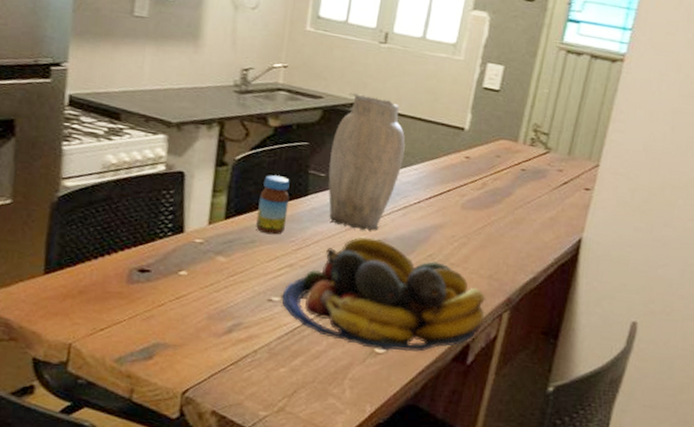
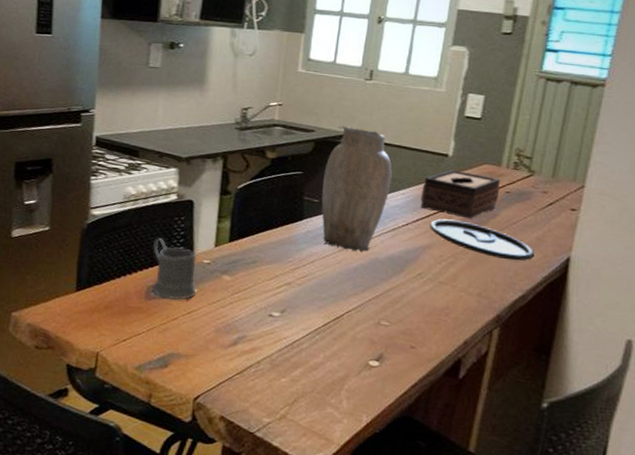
mug: none [135,214,188,284] -> present [152,238,197,300]
jar: present [256,175,290,235] -> none [257,202,287,256]
fruit bowl: present [282,236,487,352] -> none [281,257,476,366]
tissue box: none [433,144,517,197] -> present [420,169,501,219]
plate: none [443,197,548,242] -> present [430,219,535,261]

